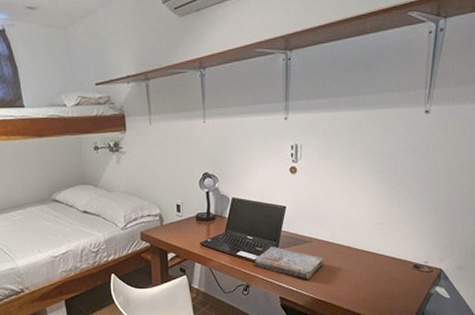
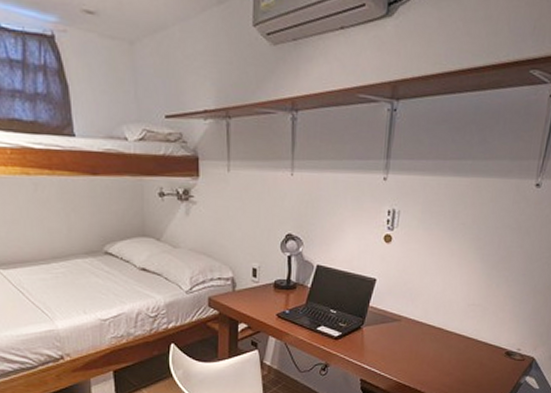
book: present [254,246,324,280] -> none [335,323,413,362]

